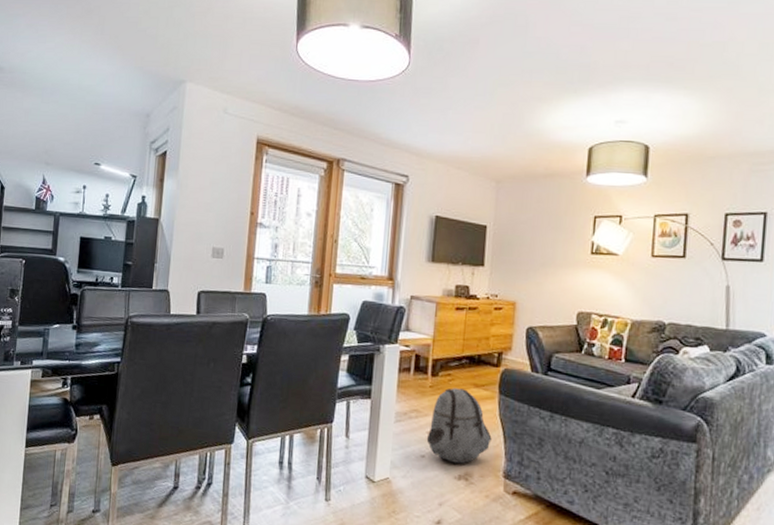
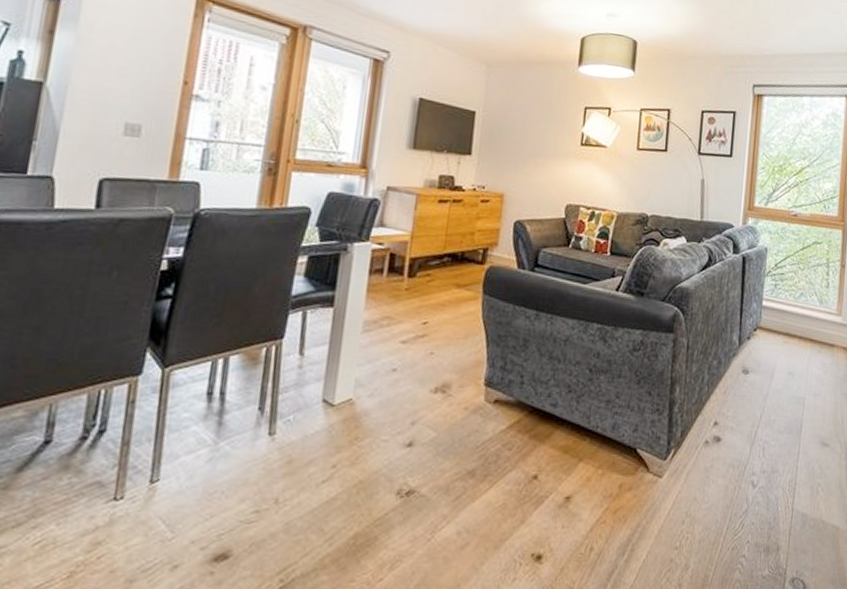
backpack: present [426,388,492,464] -> none [399,289,474,375]

